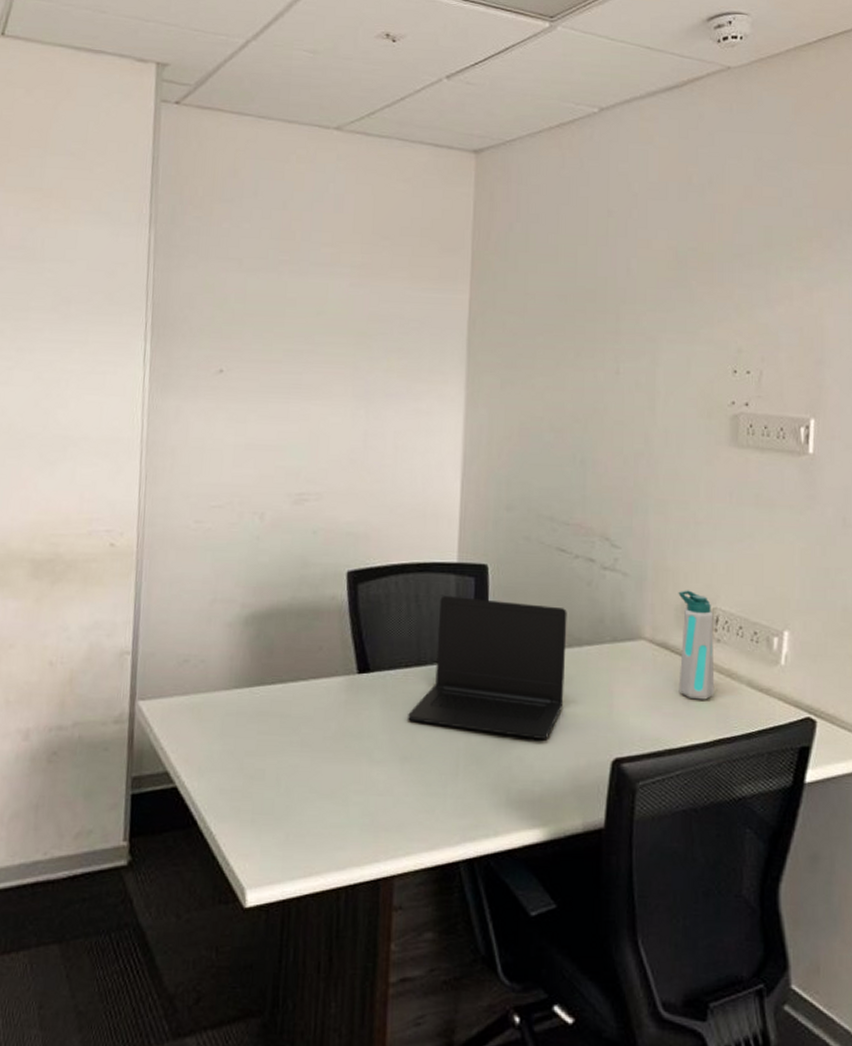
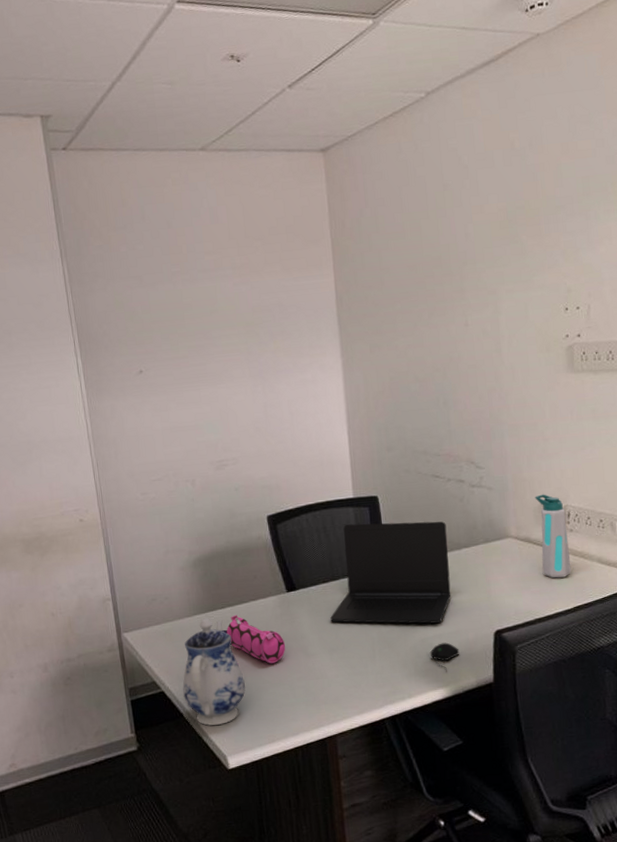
teapot: none [202,694,286,843] -> present [182,618,245,726]
pencil case: none [266,695,346,767] -> present [222,614,286,664]
computer mouse: none [527,766,566,806] -> present [429,642,460,671]

